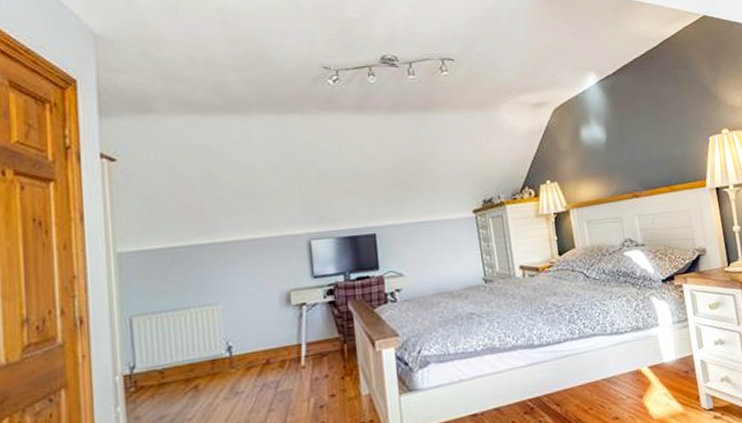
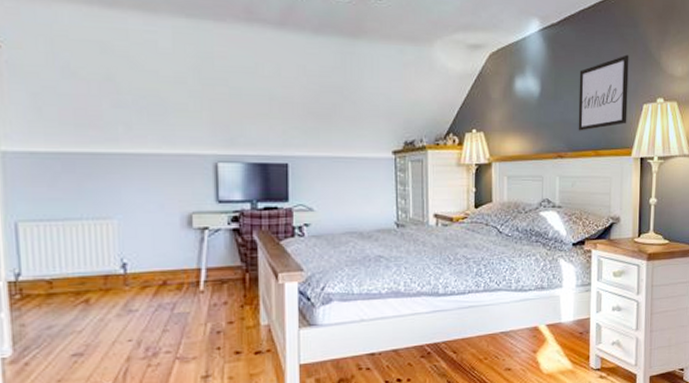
wall art: none [641,93,696,170] -> present [578,54,629,131]

